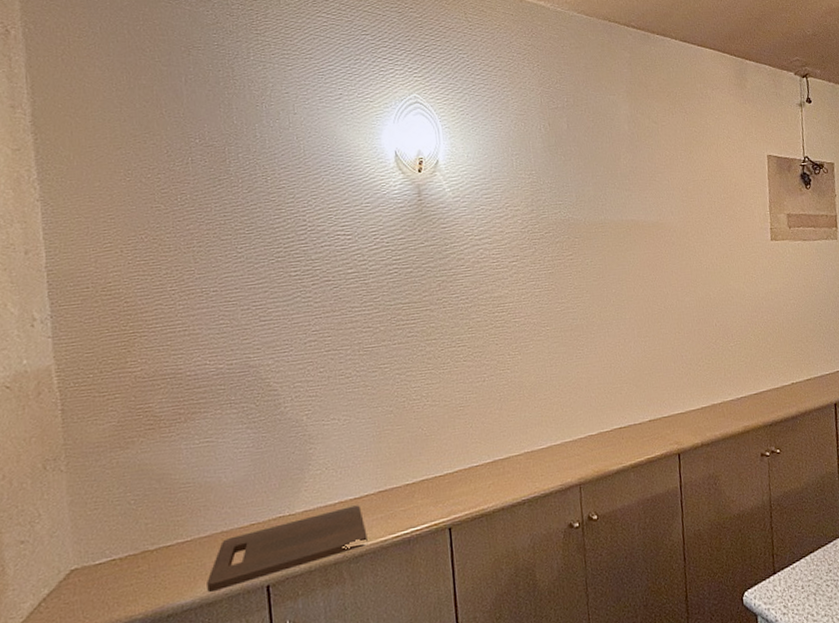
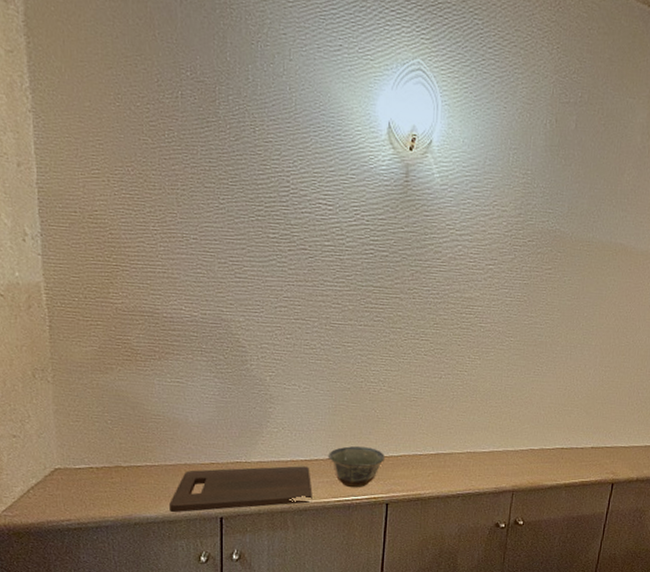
bowl: none [378,469,440,519] -> present [327,446,385,488]

